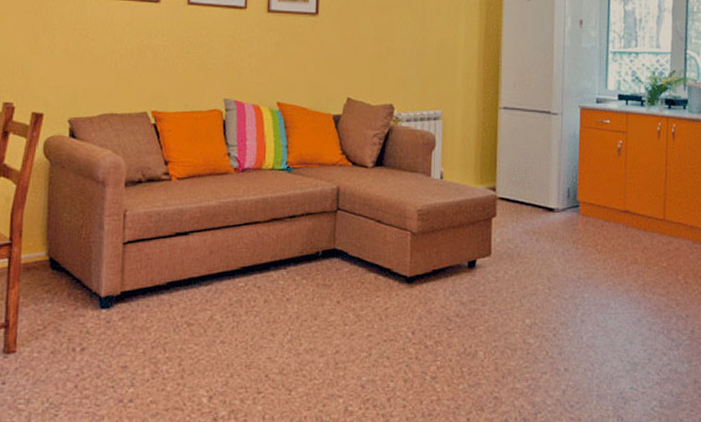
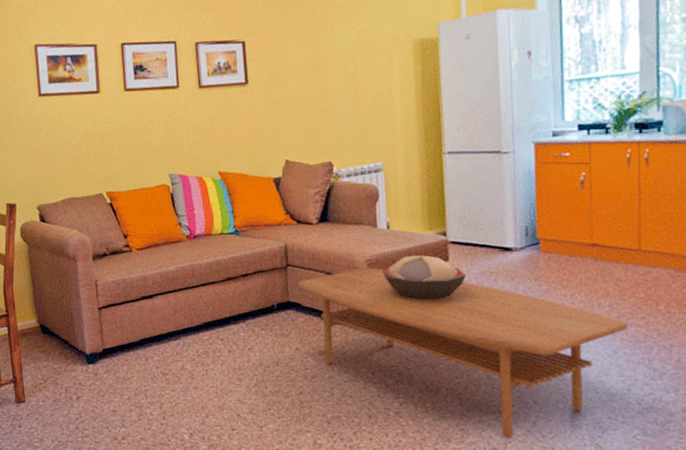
coffee table: none [347,217,652,409] -> present [298,267,629,439]
decorative bowl: none [431,209,512,257] -> present [381,255,467,301]

